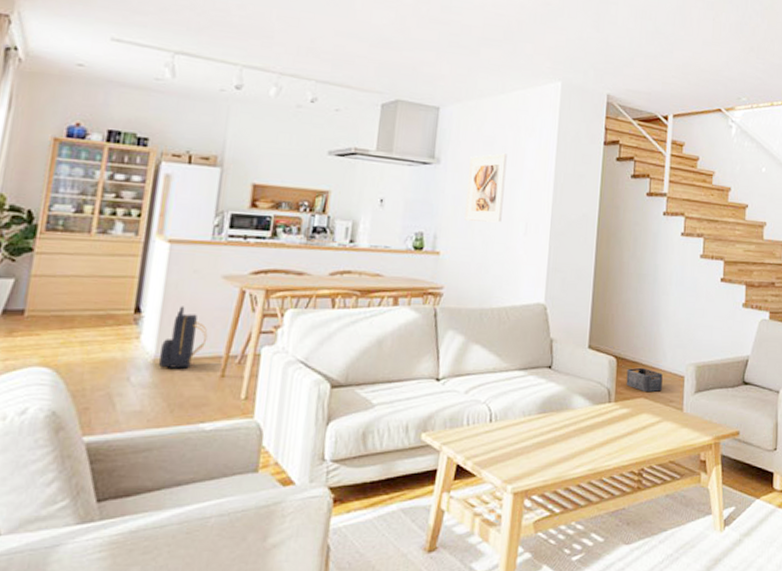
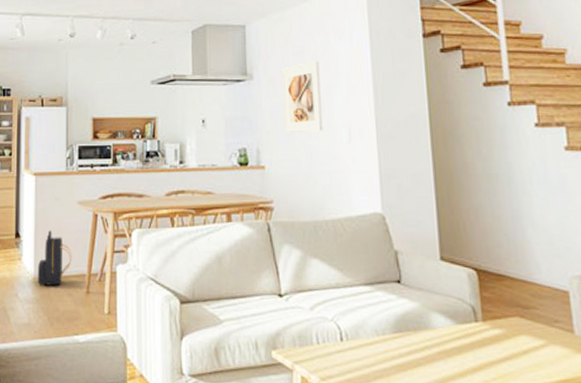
storage bin: present [626,367,663,392] -> none [492,281,541,310]

